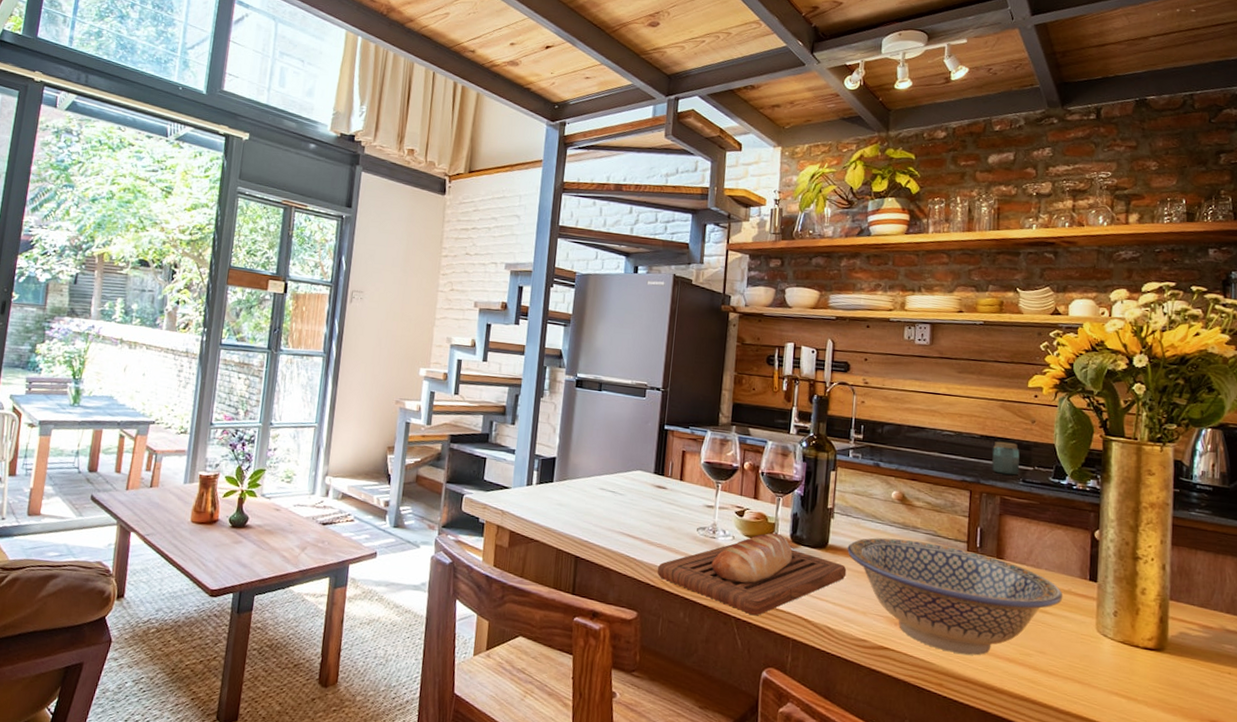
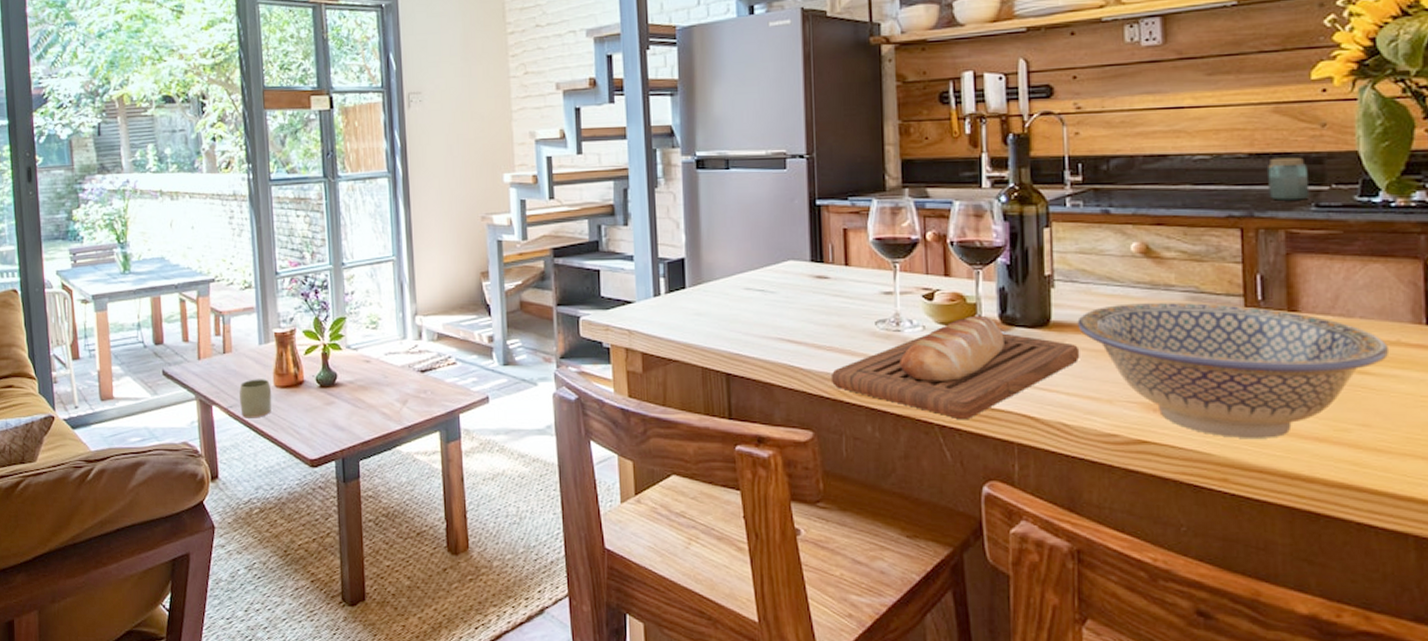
mug: none [156,513,188,548] -> present [239,379,272,418]

